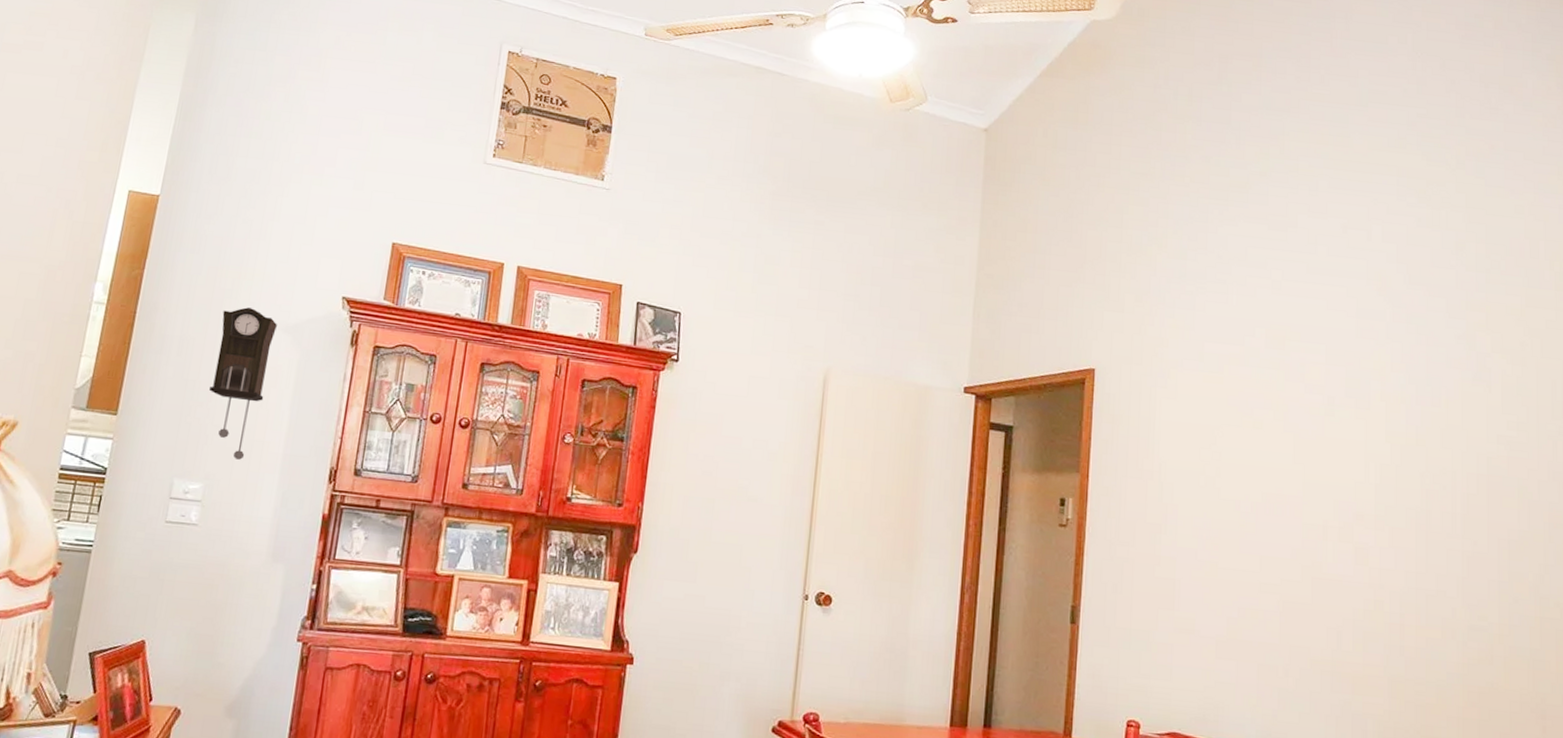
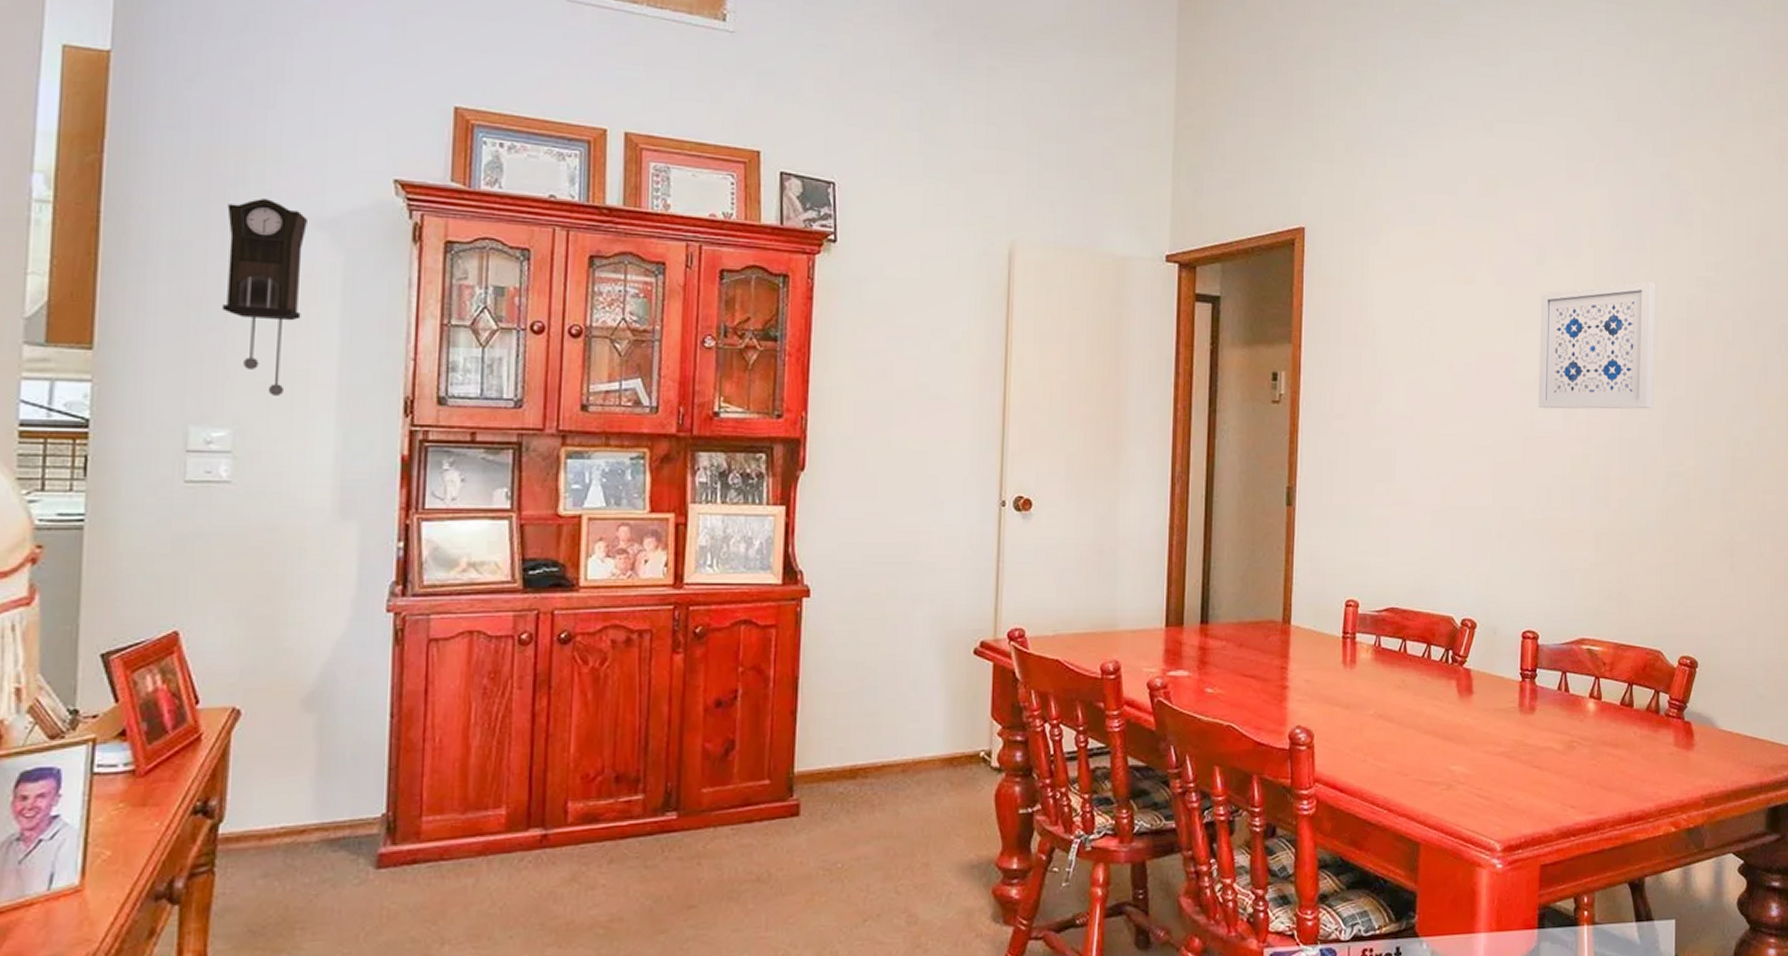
wall art: none [1328,436,1453,561] -> present [1538,281,1656,409]

